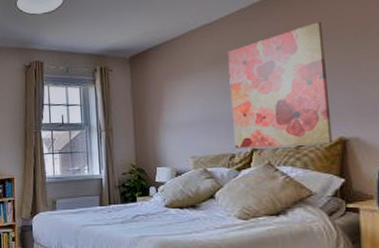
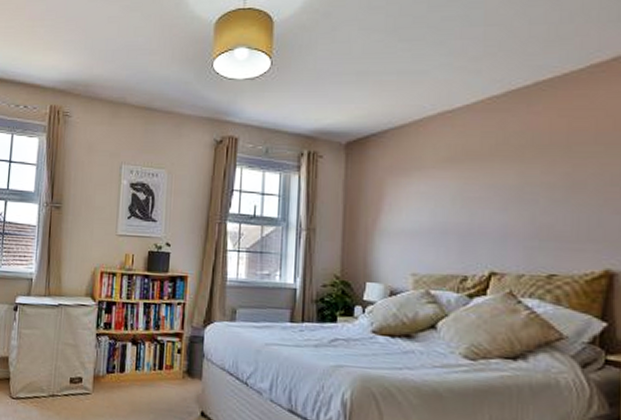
wall art: present [227,22,333,148] -> none [468,121,597,277]

